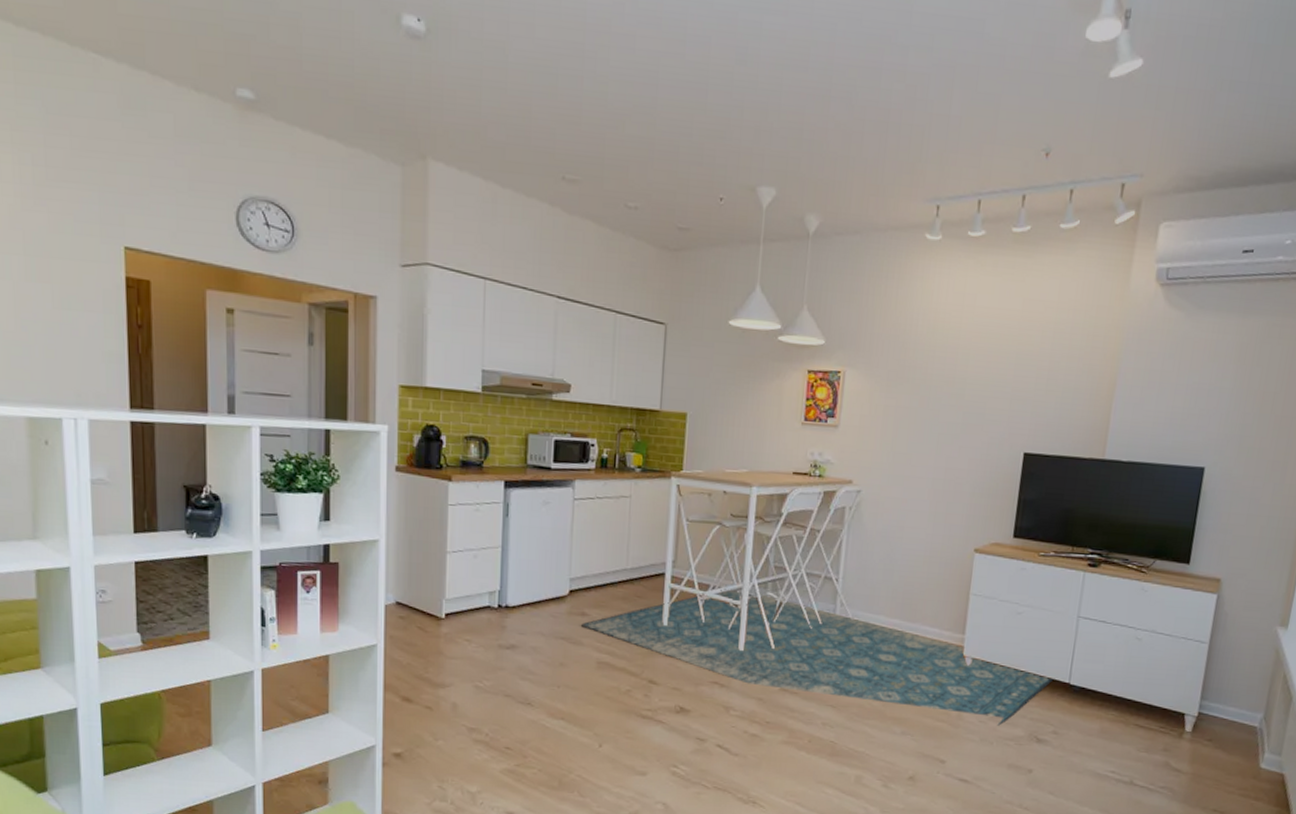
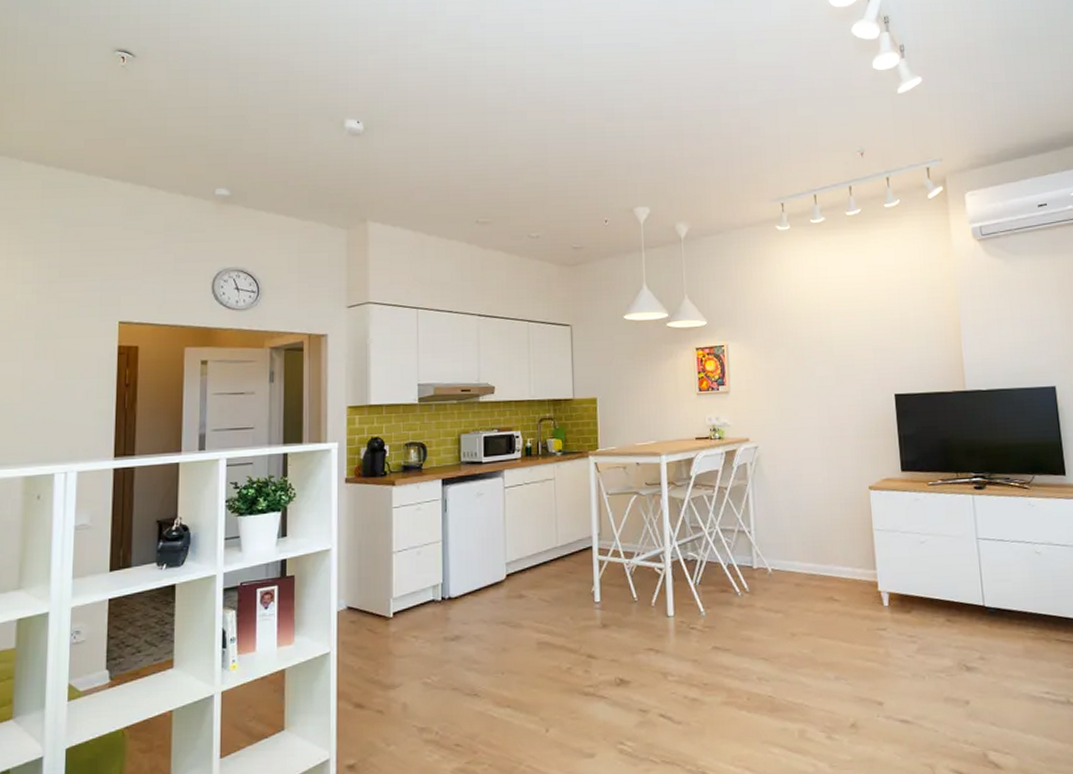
rug: present [581,589,1055,726] -> none [520,554,970,659]

